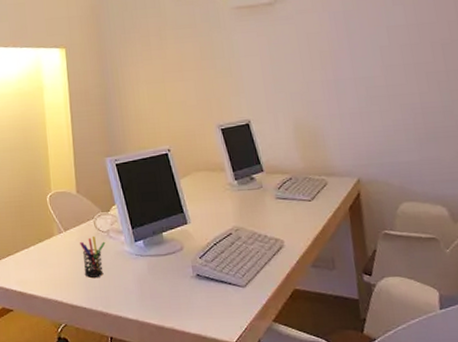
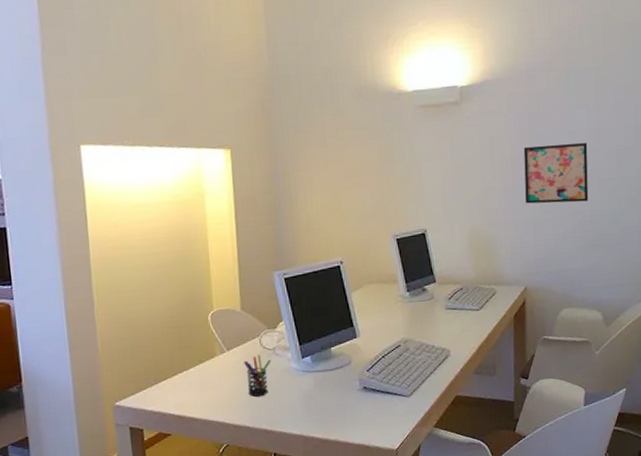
wall art: none [342,36,417,96] -> present [523,142,589,204]

